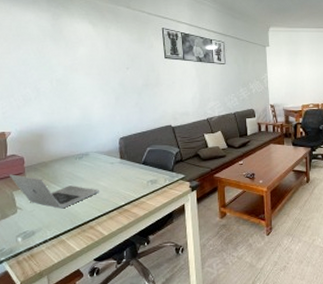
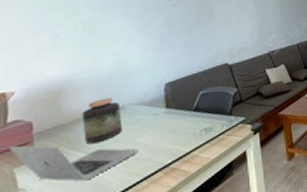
jar: none [57,145,88,181] -> present [81,97,123,145]

